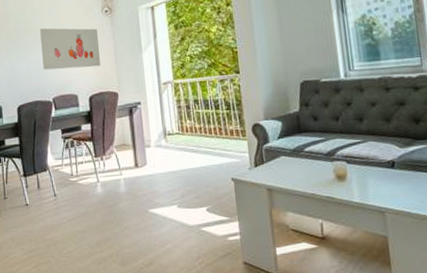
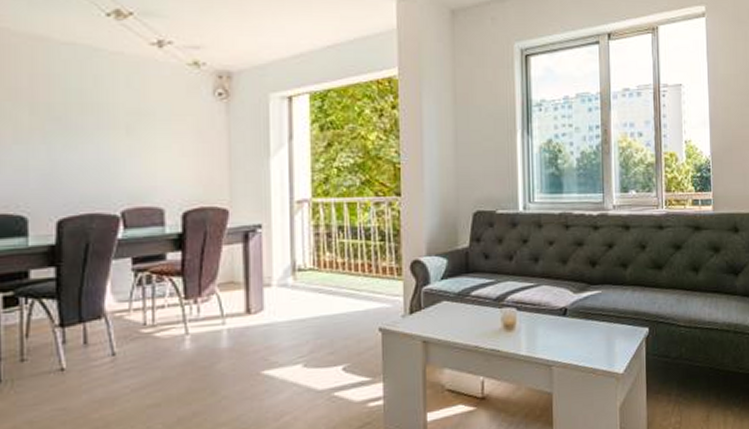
wall art: present [40,28,101,70] -> none [107,106,206,171]

